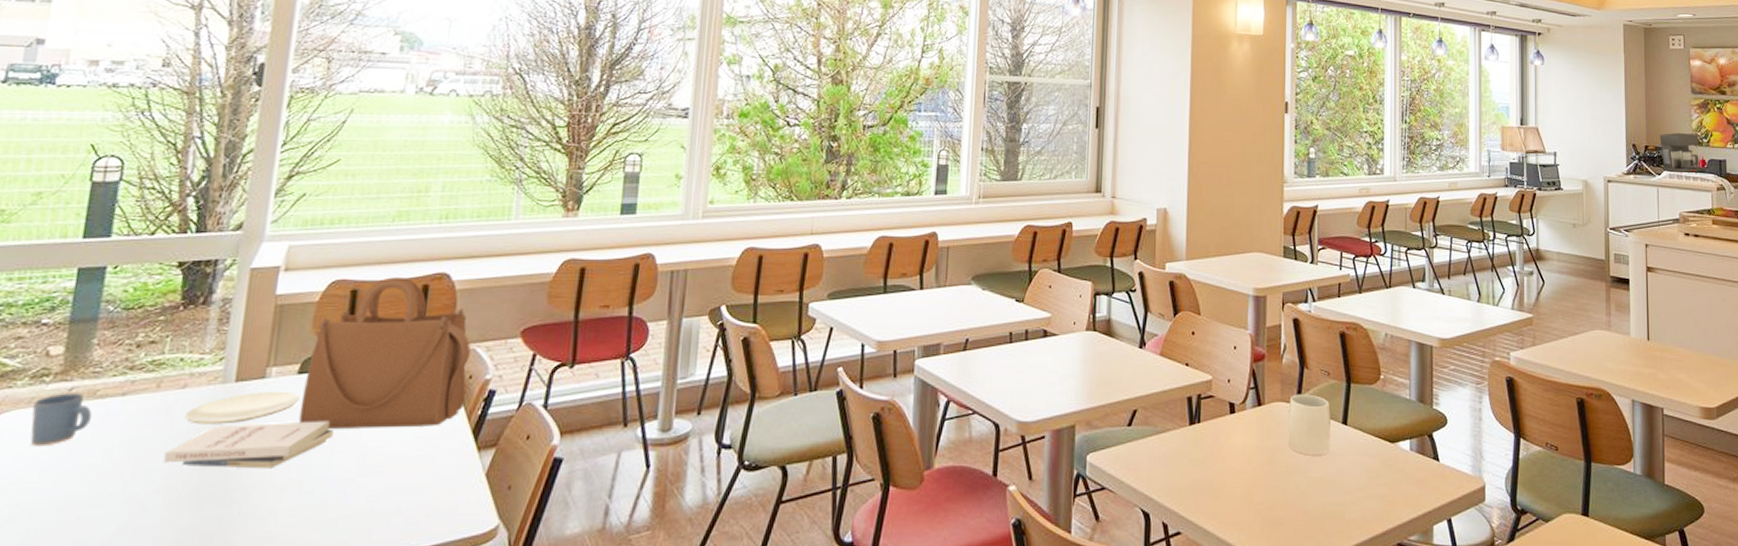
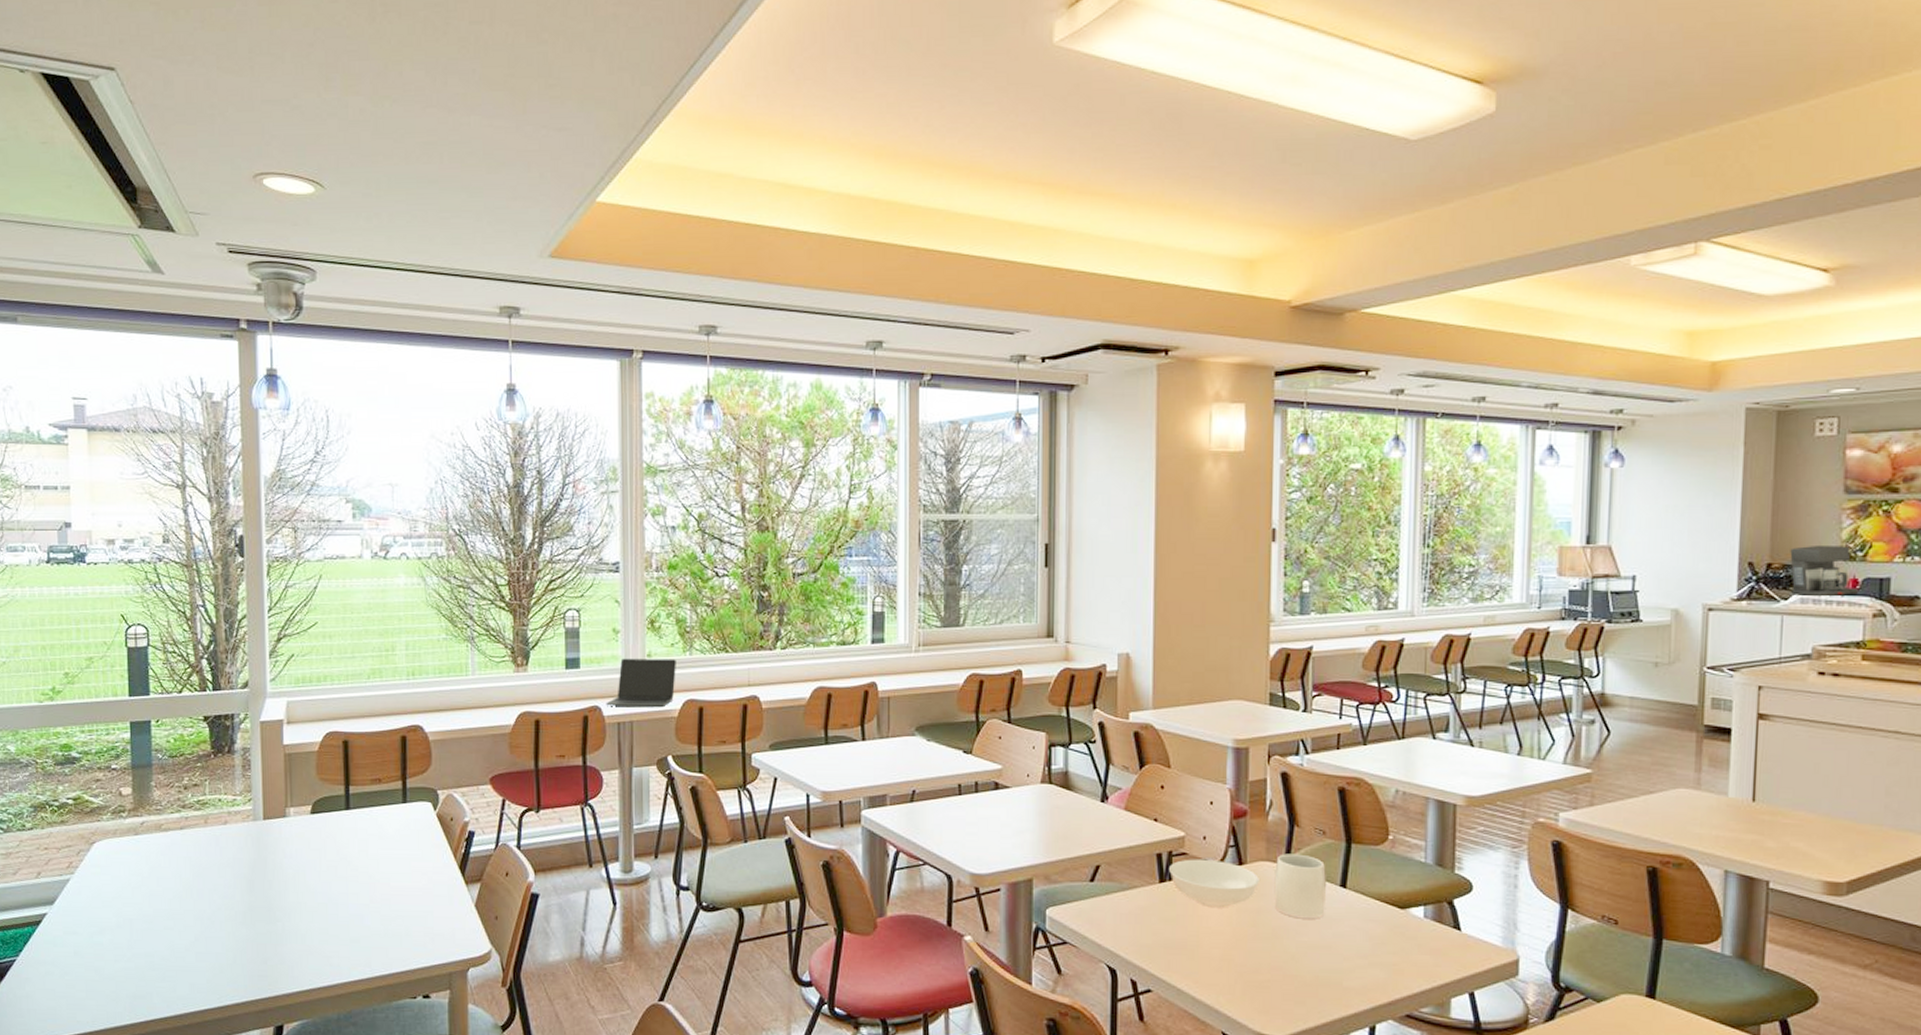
mug: present [30,393,93,445] -> none [118,826,162,868]
books: present [163,421,334,469] -> none [219,854,346,894]
plate: present [185,391,300,425] -> none [230,828,315,855]
handbag: present [298,277,471,429] -> none [317,729,450,863]
laptop: none [660,205,739,254] -> present [606,658,676,706]
bowl: none [1198,401,1276,448] -> present [1169,859,1261,908]

